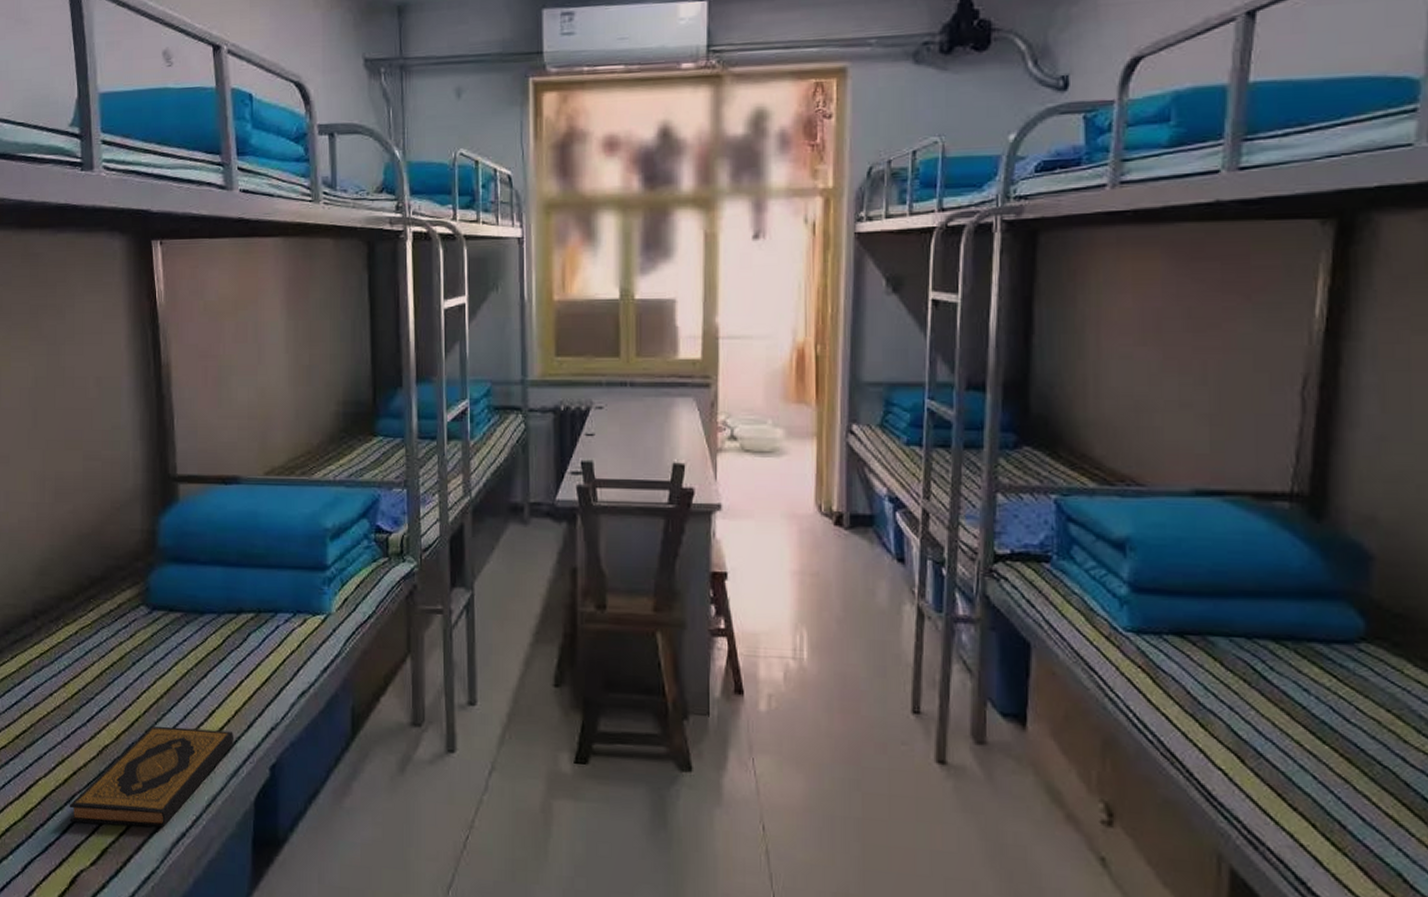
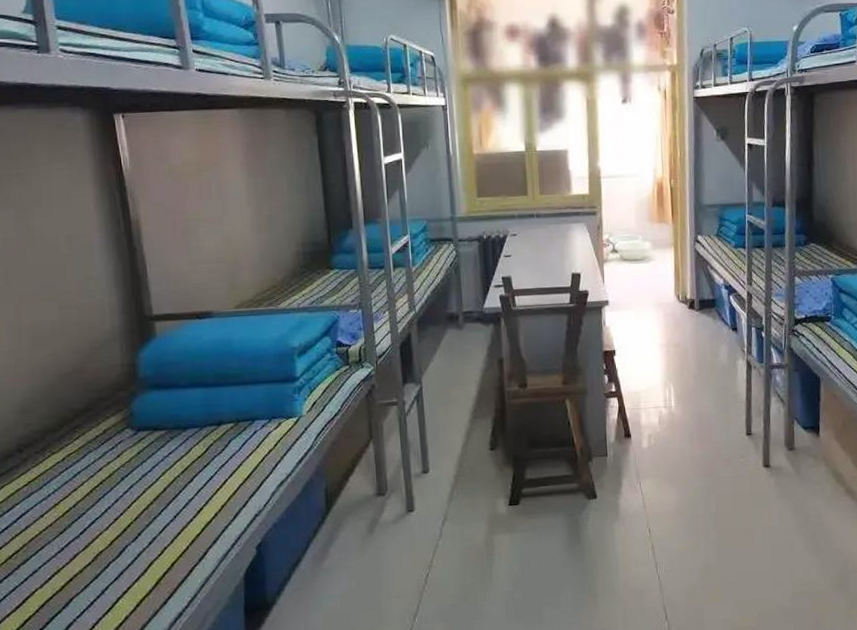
hardback book: present [69,726,233,828] -> none [67,523,222,622]

